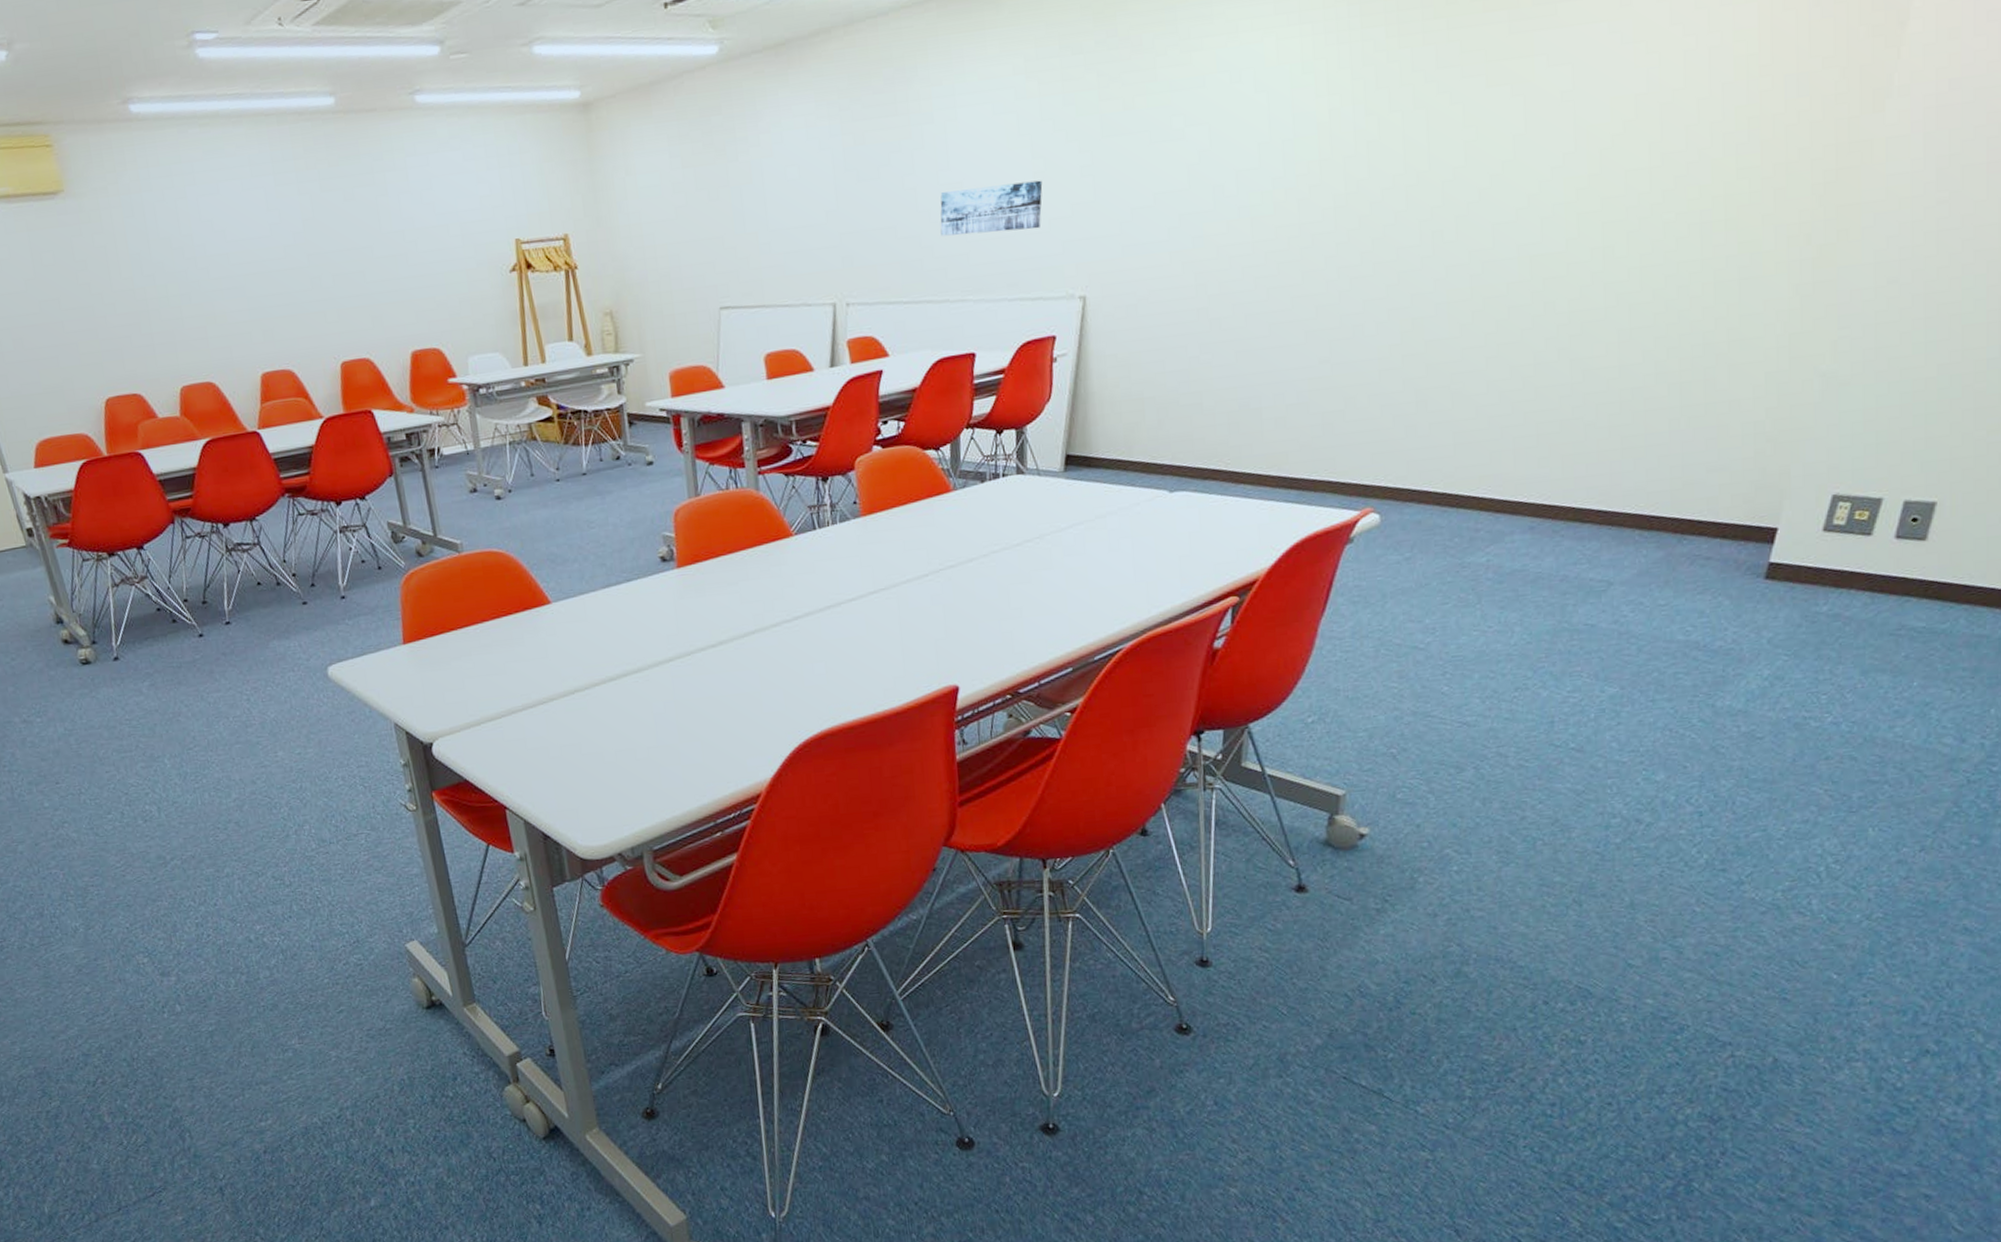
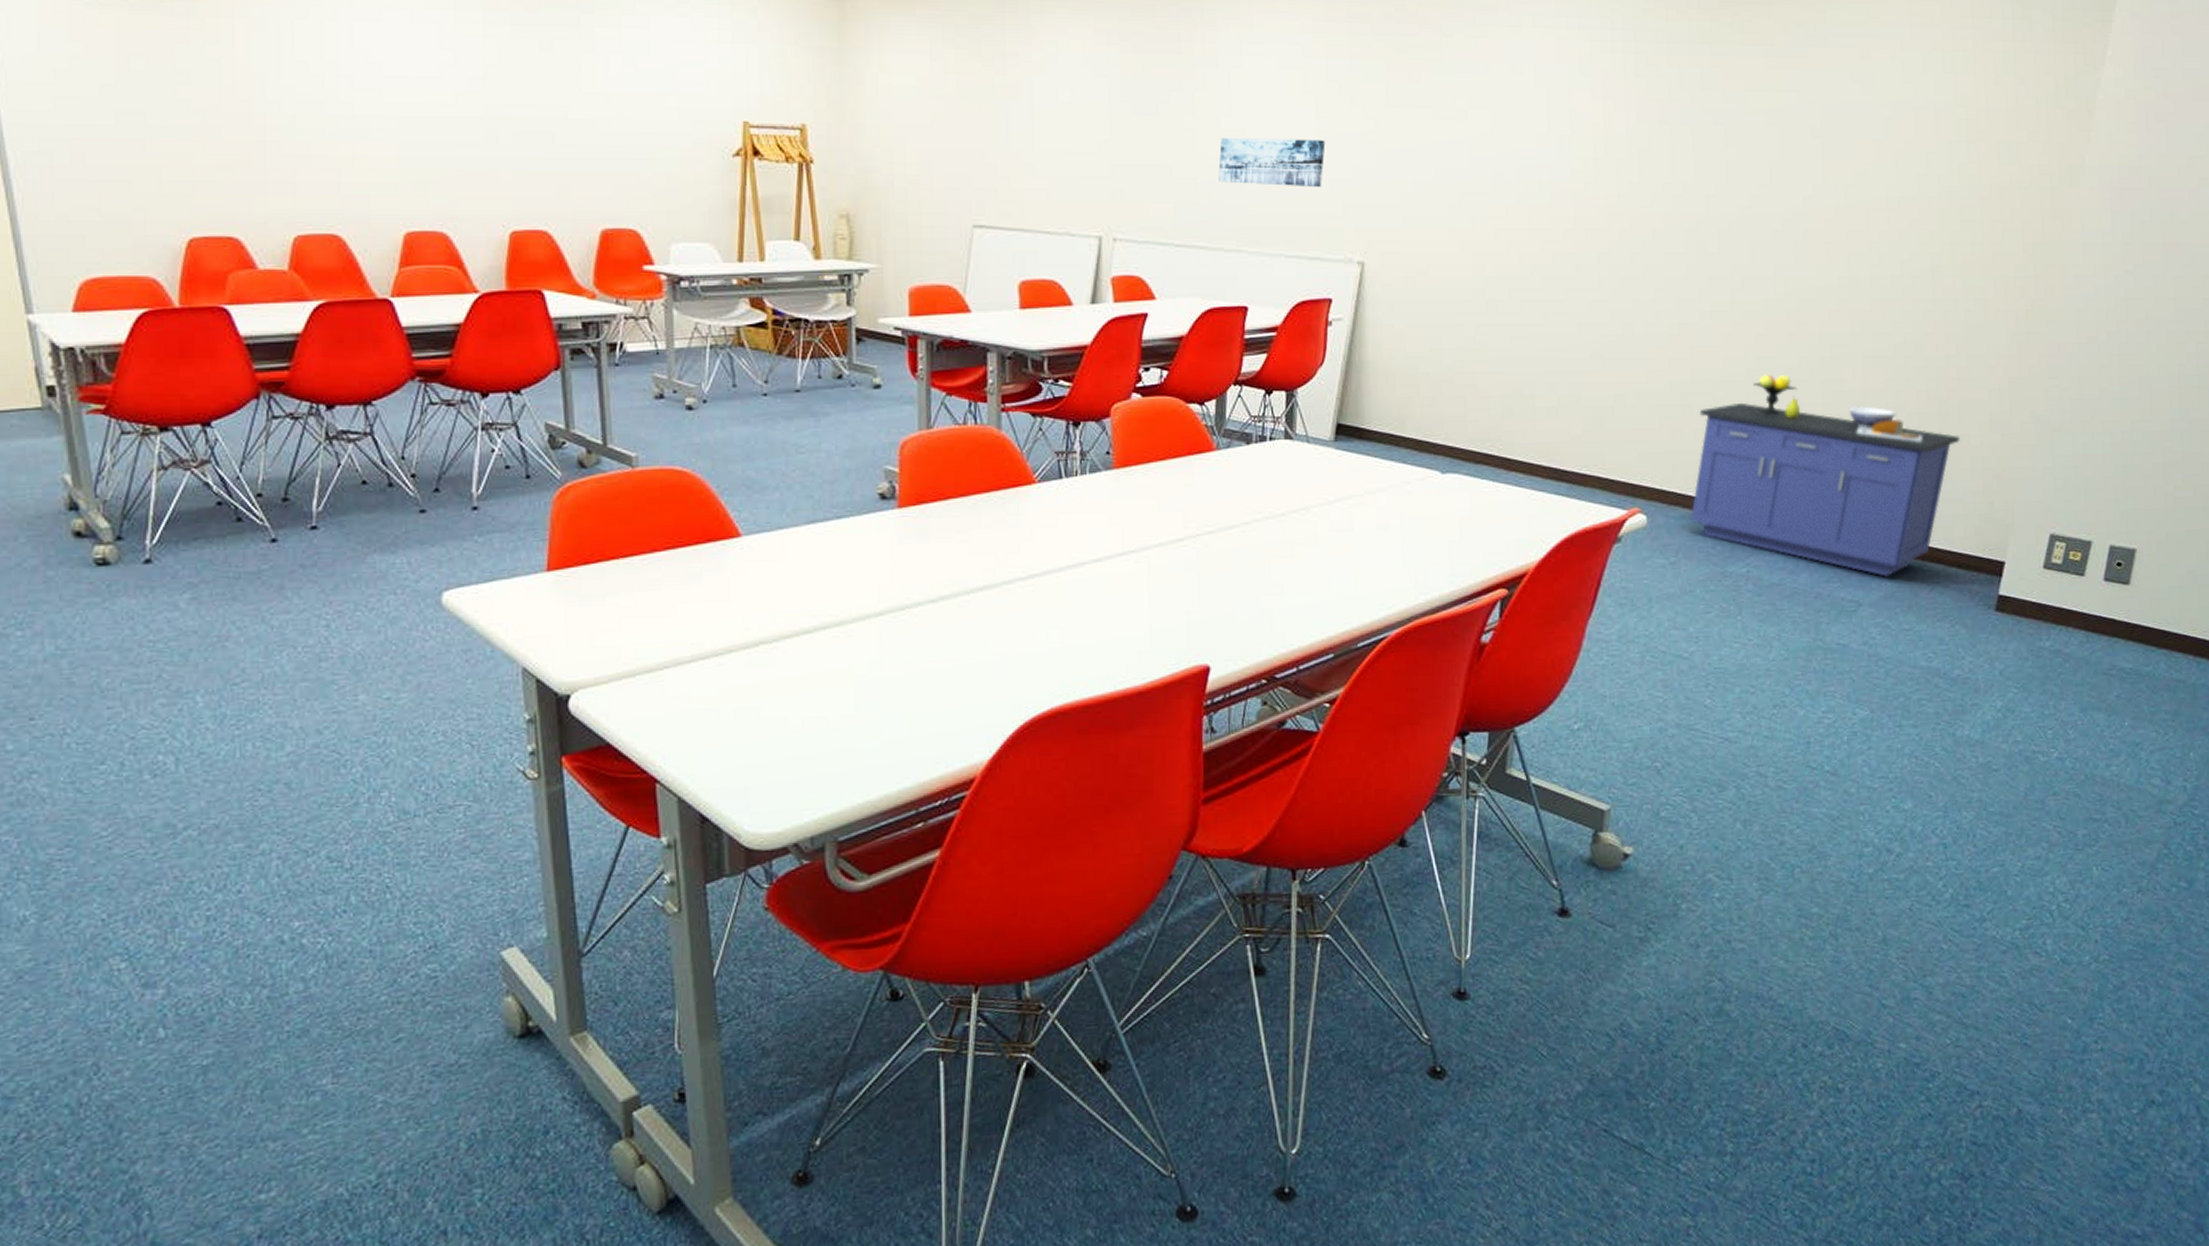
storage cabinet: none [1426,358,1729,554] -> present [1691,374,1960,577]

